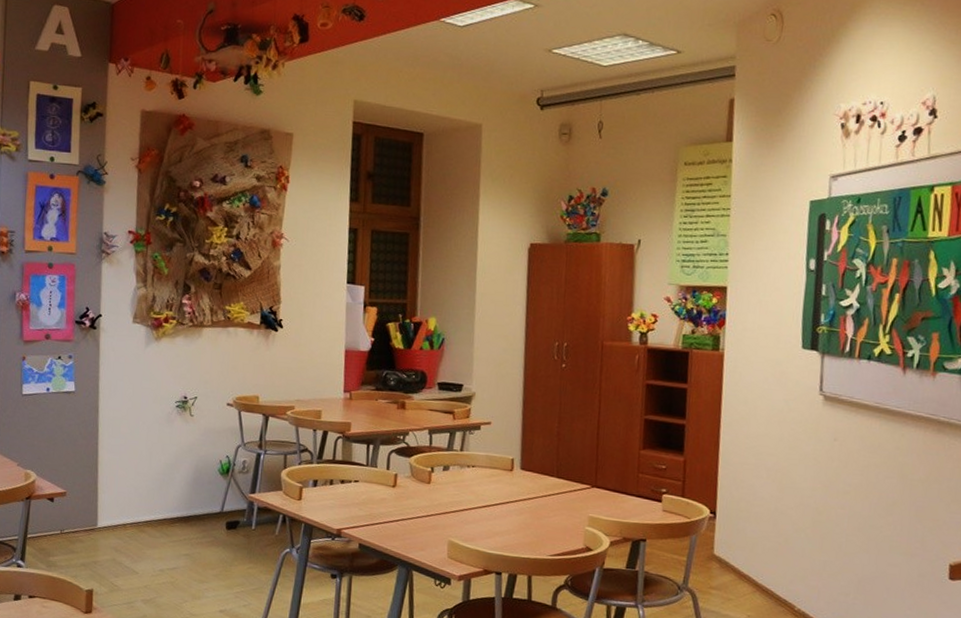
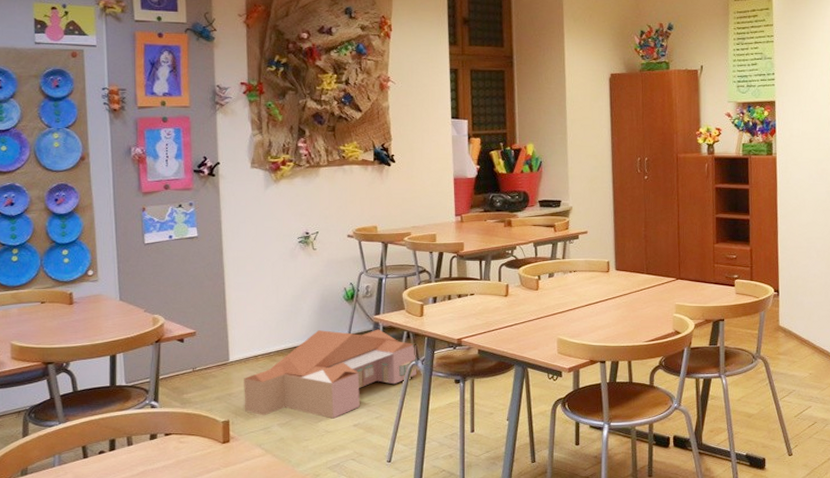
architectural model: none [109,503,292,601] -> present [244,329,417,419]

